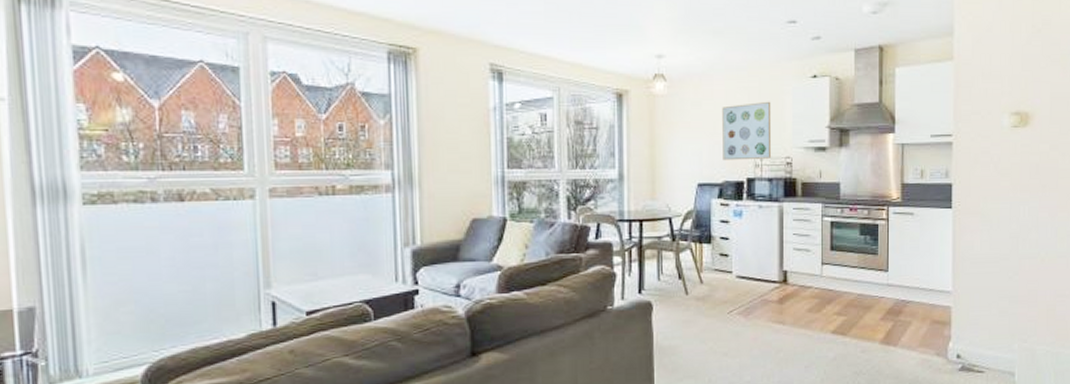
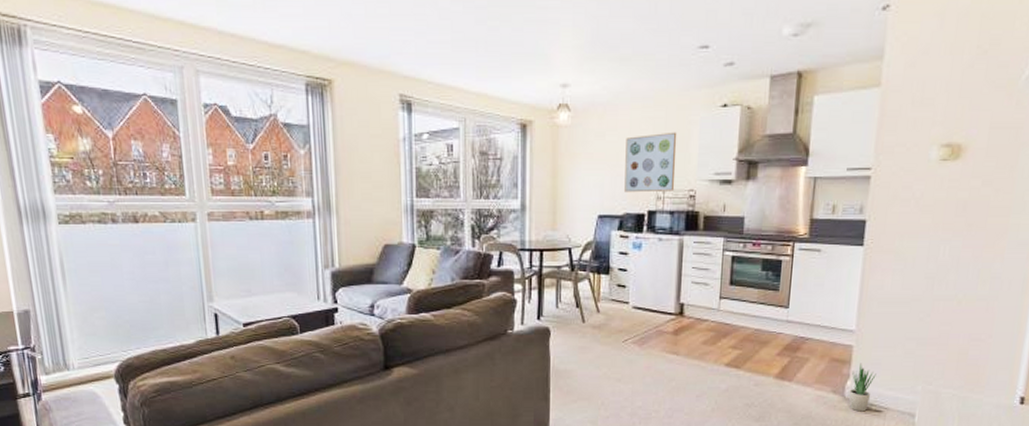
potted plant: none [952,324,975,374] -> present [849,363,876,412]

